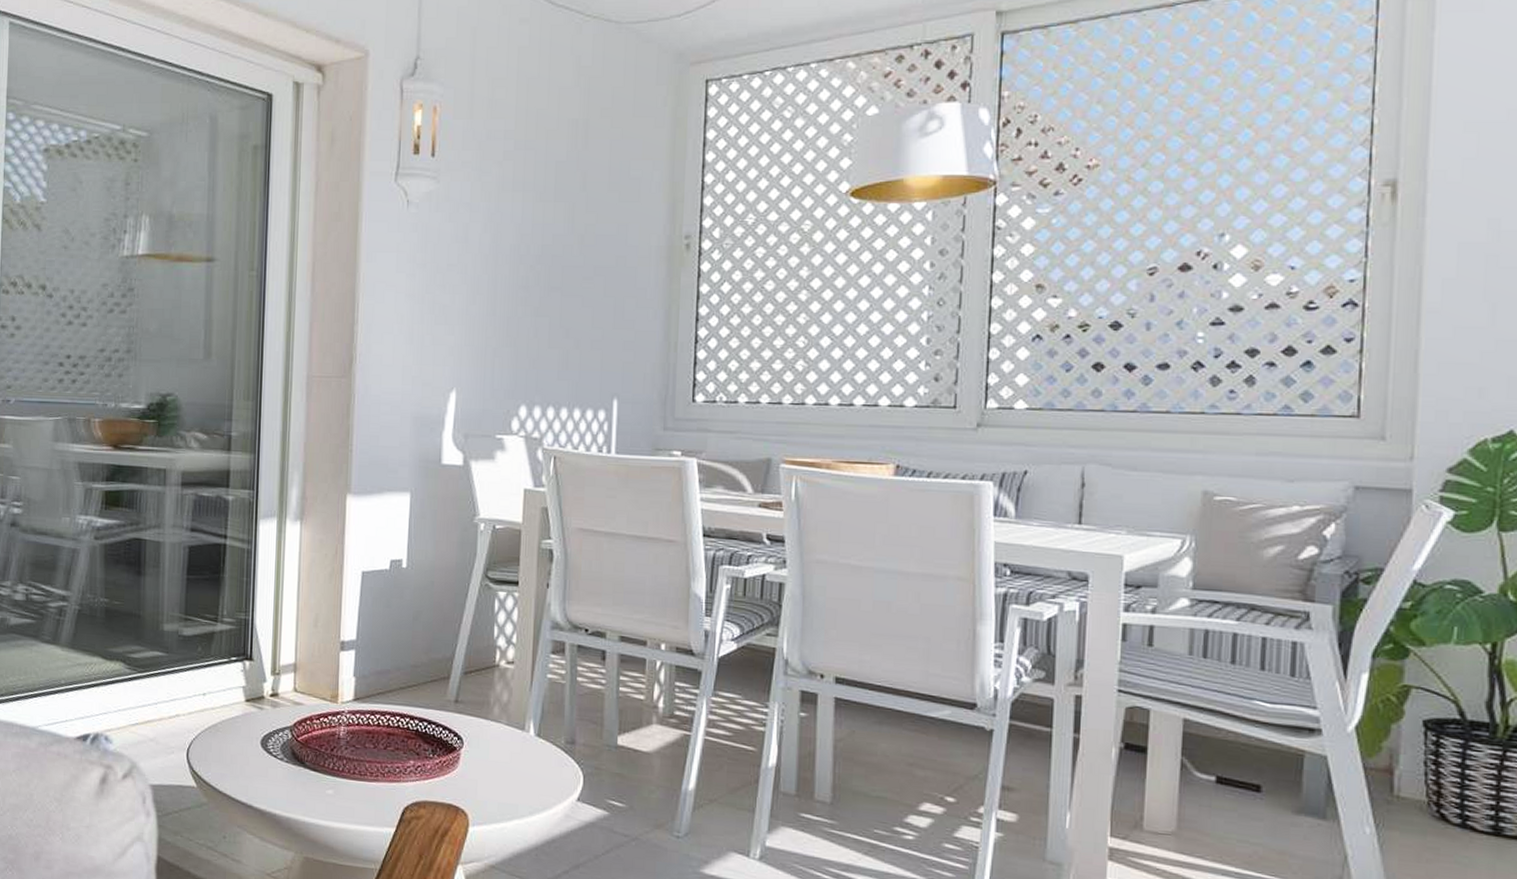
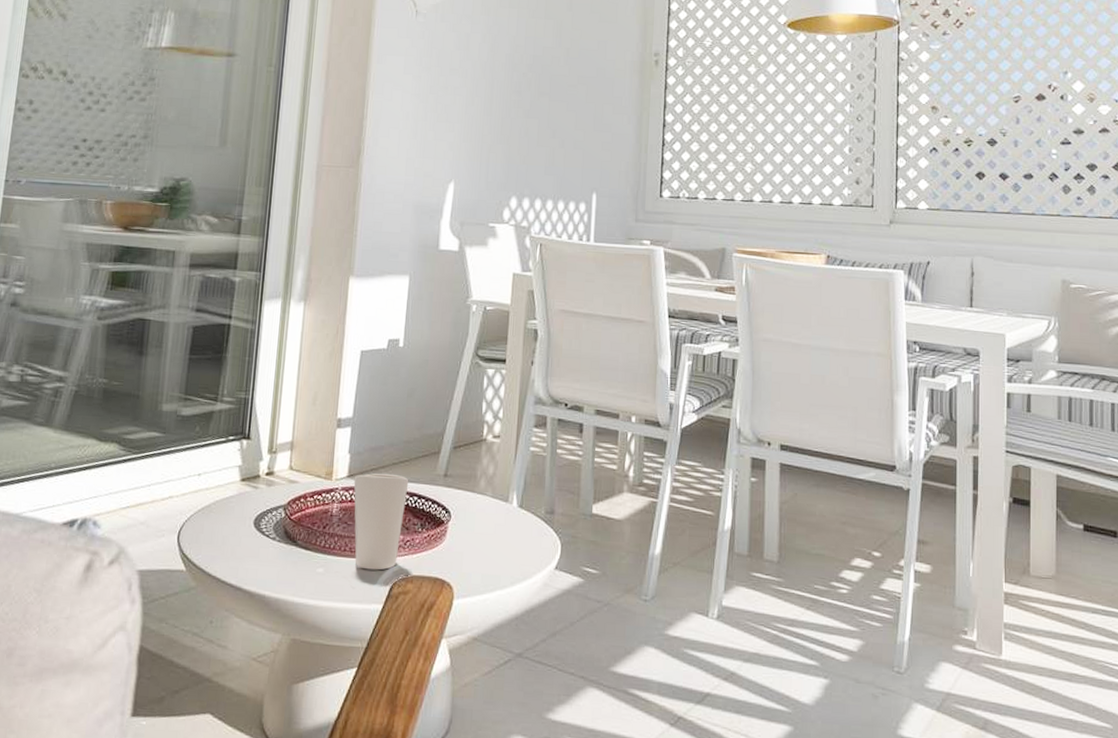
cup: none [360,697,418,795] -> present [353,473,409,571]

